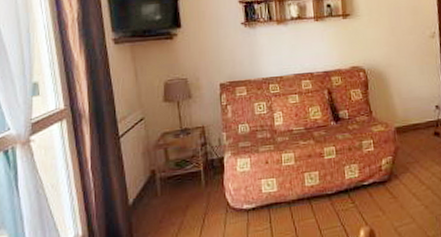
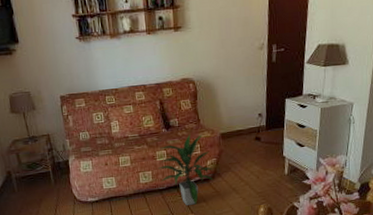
indoor plant: none [326,128,391,215] -> present [158,134,215,205]

